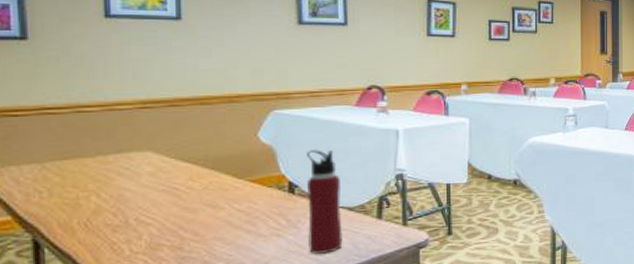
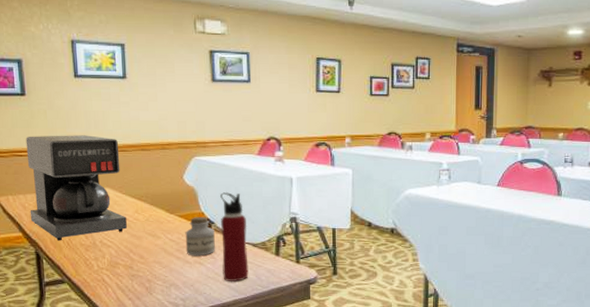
coffee maker: none [24,88,176,223] -> present [25,135,127,241]
jar: none [258,179,299,228] -> present [185,216,215,256]

